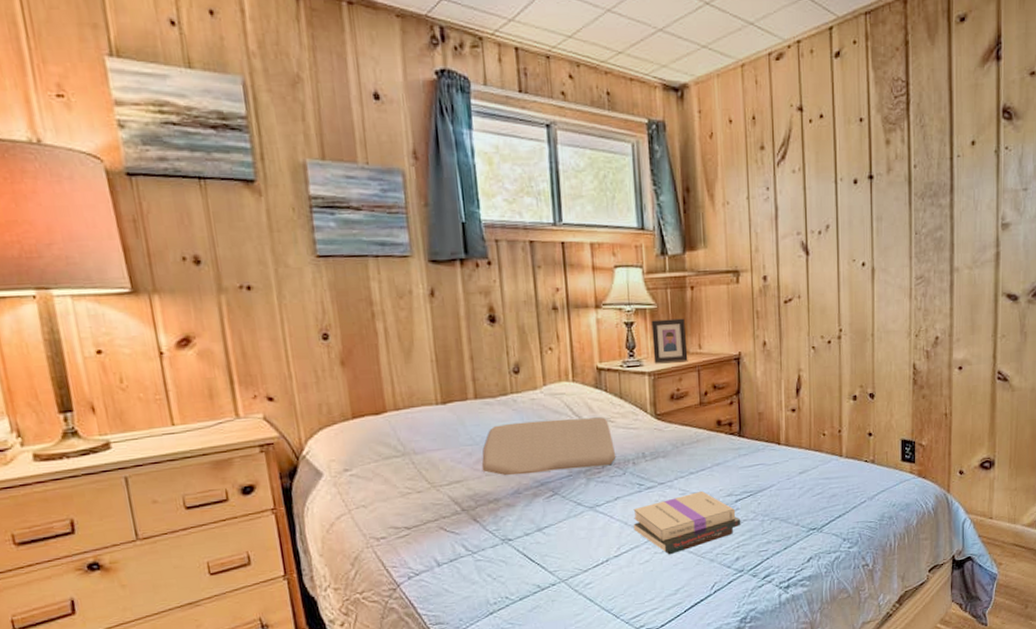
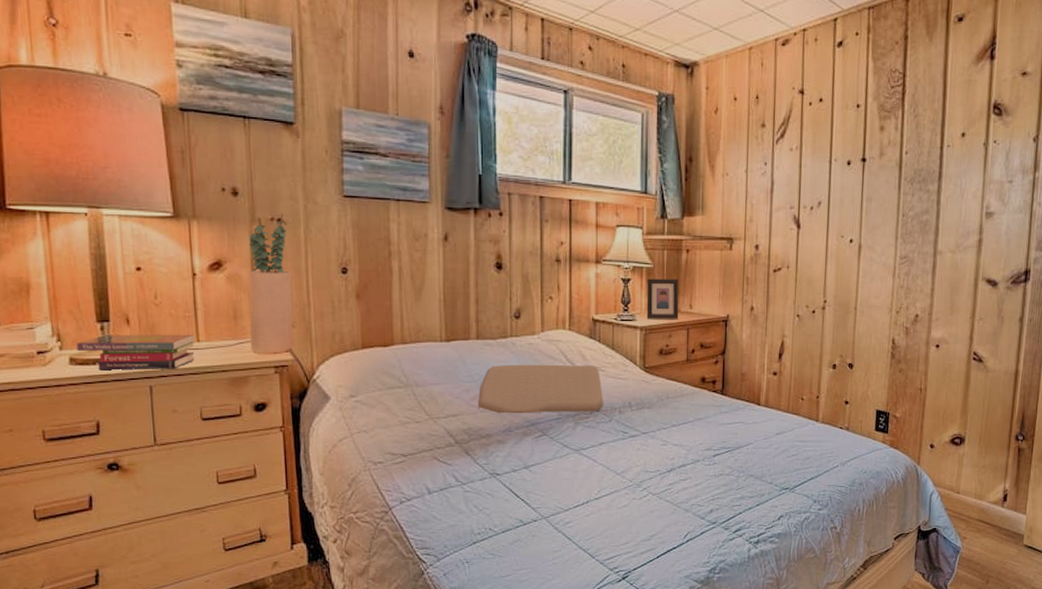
books: none [38,418,172,465] -> present [76,334,195,371]
vase: none [217,280,278,434] -> present [248,214,294,354]
books: present [633,491,741,555] -> none [615,444,718,502]

